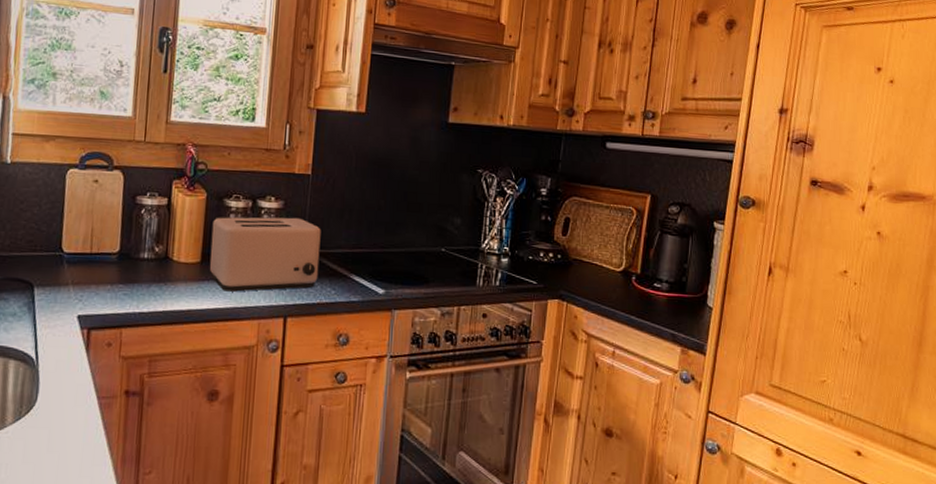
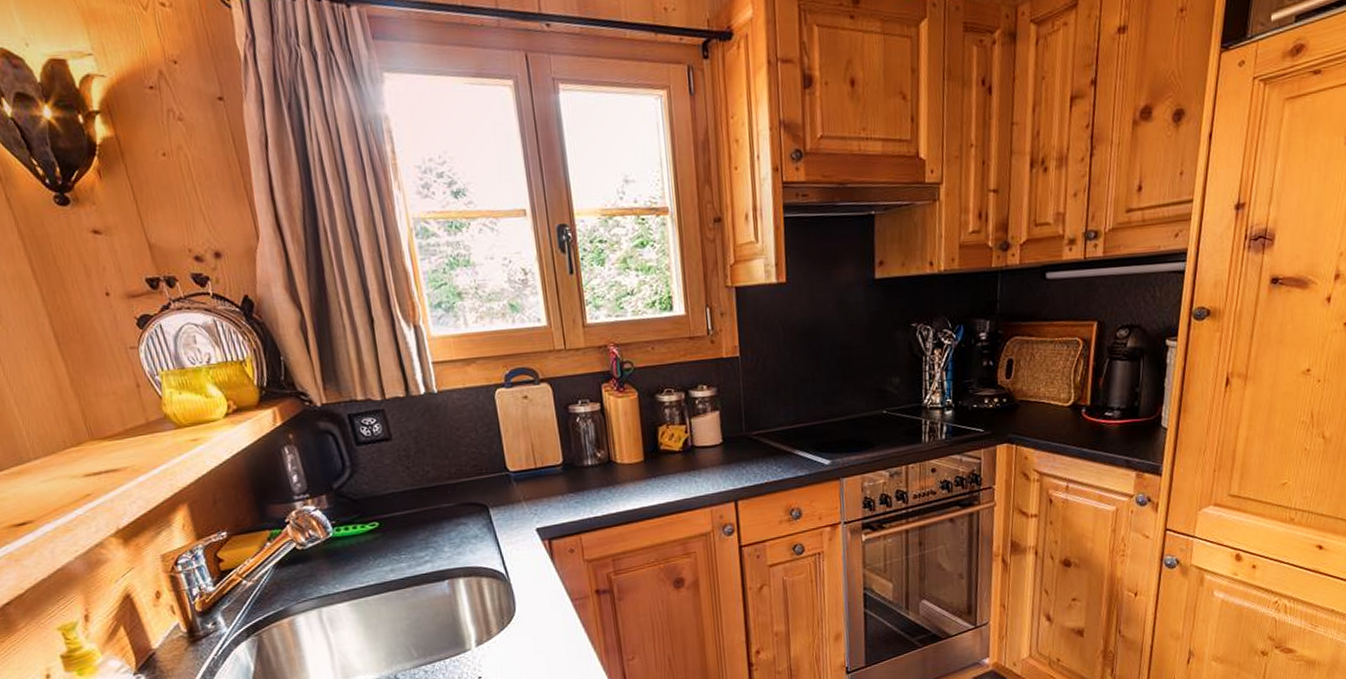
toaster: present [209,217,321,292] -> none [648,402,763,485]

